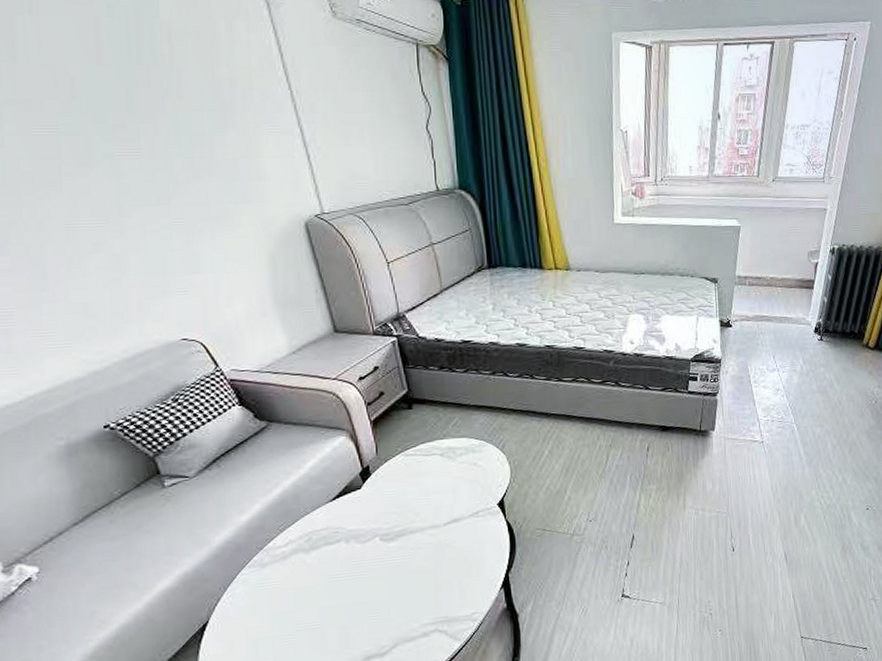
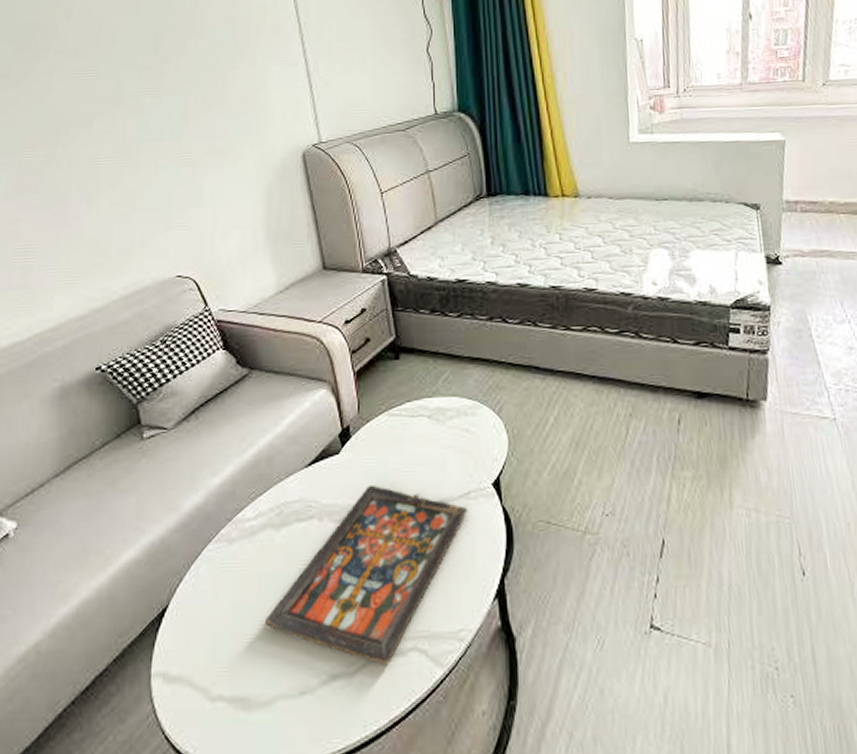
board game: none [303,511,477,645] -> present [265,484,468,664]

